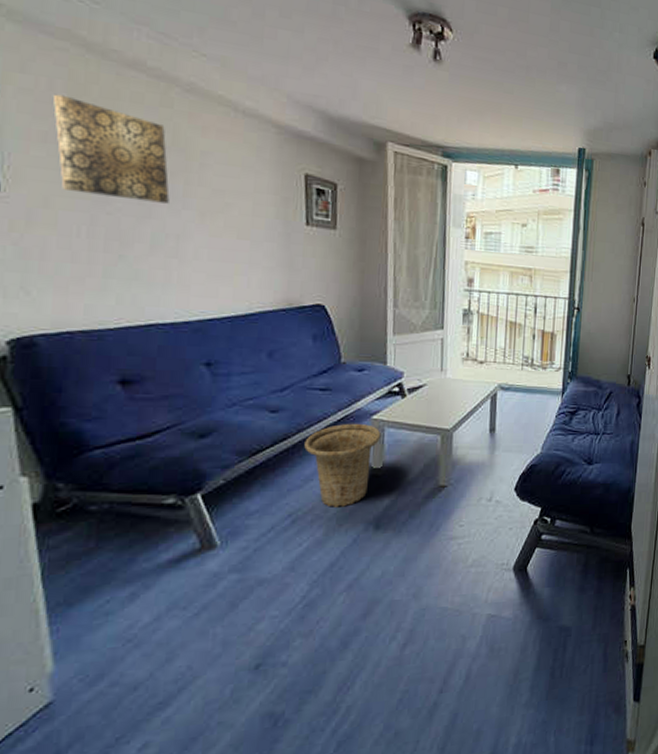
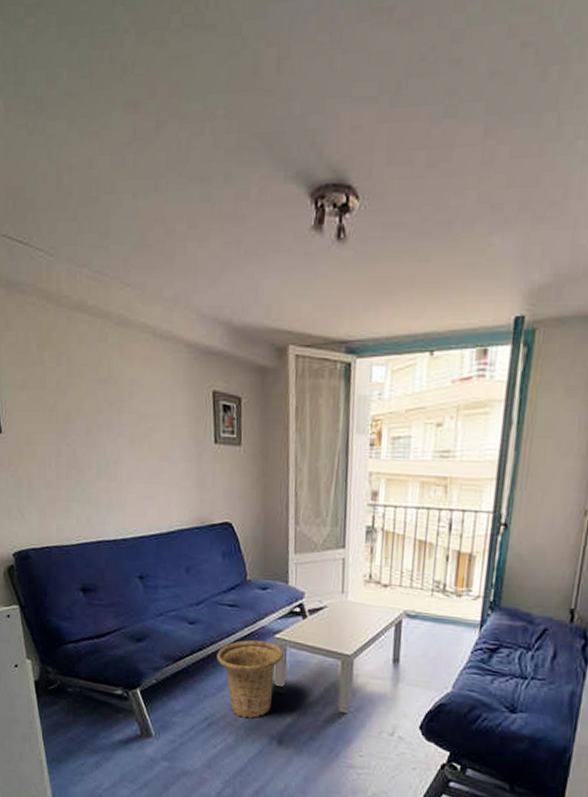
wall art: present [54,94,170,204] -> none [29,344,108,432]

